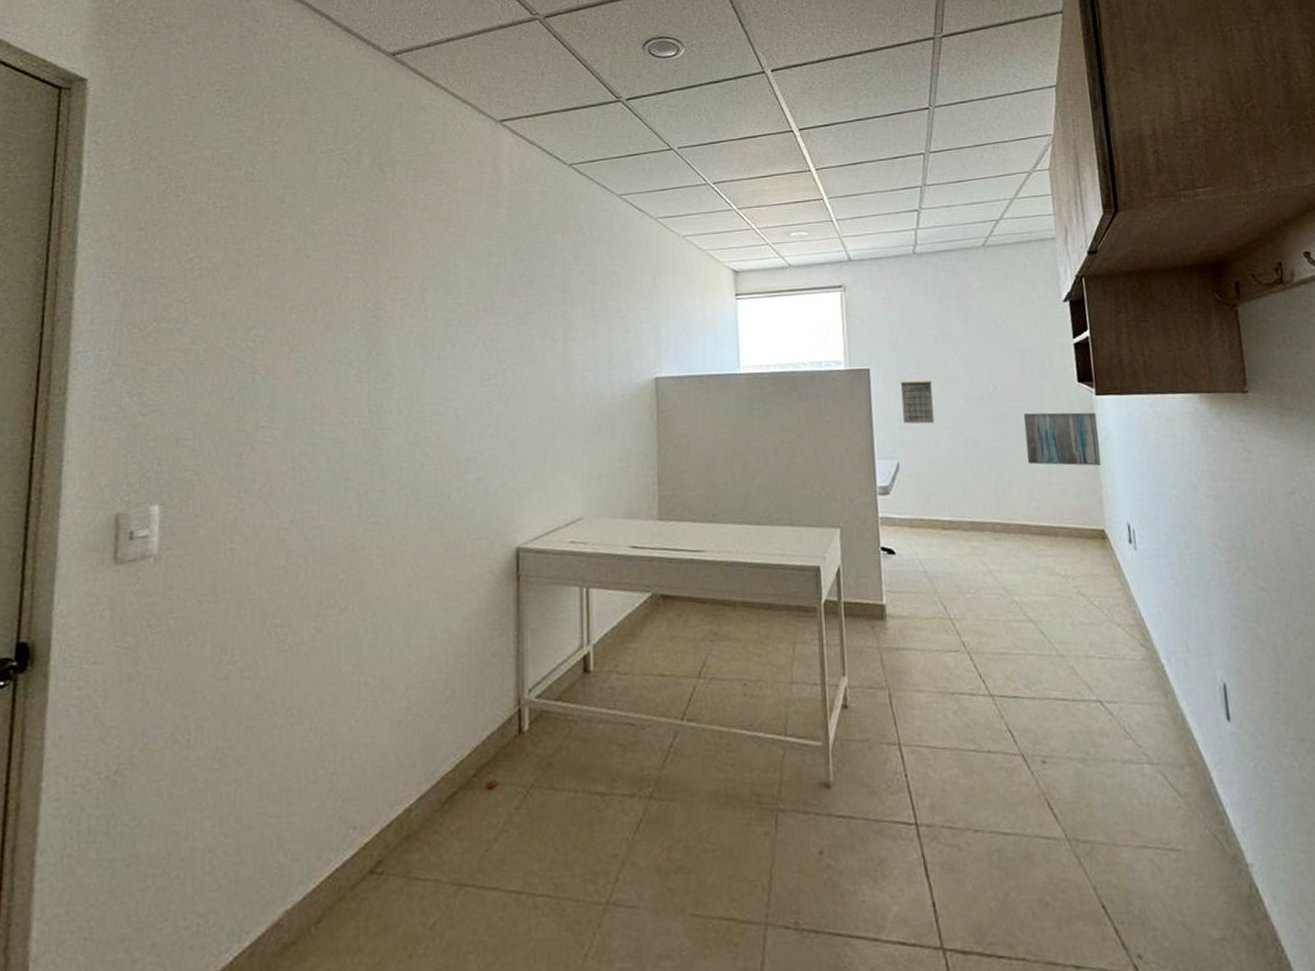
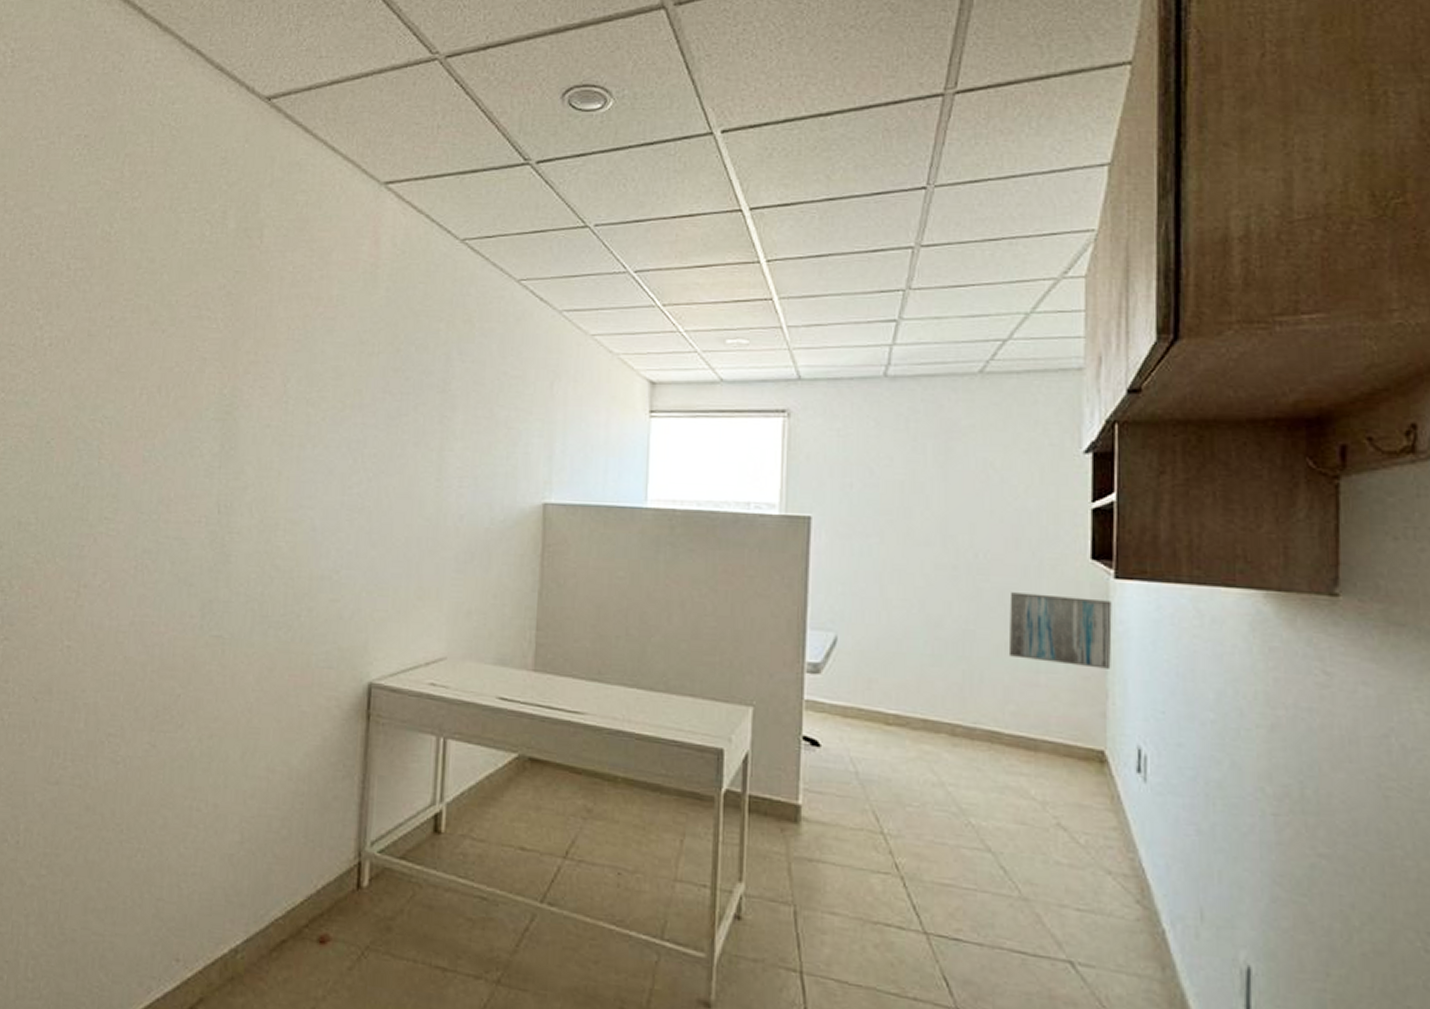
calendar: present [900,380,935,424] -> none [848,537,891,593]

